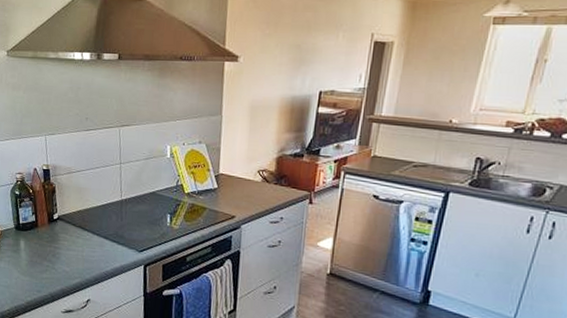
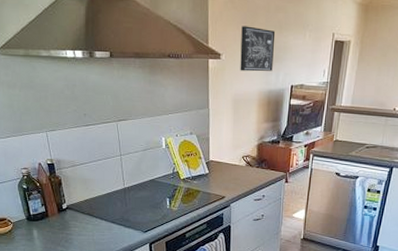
wall art: none [259,26,303,76] -> present [240,26,276,72]

